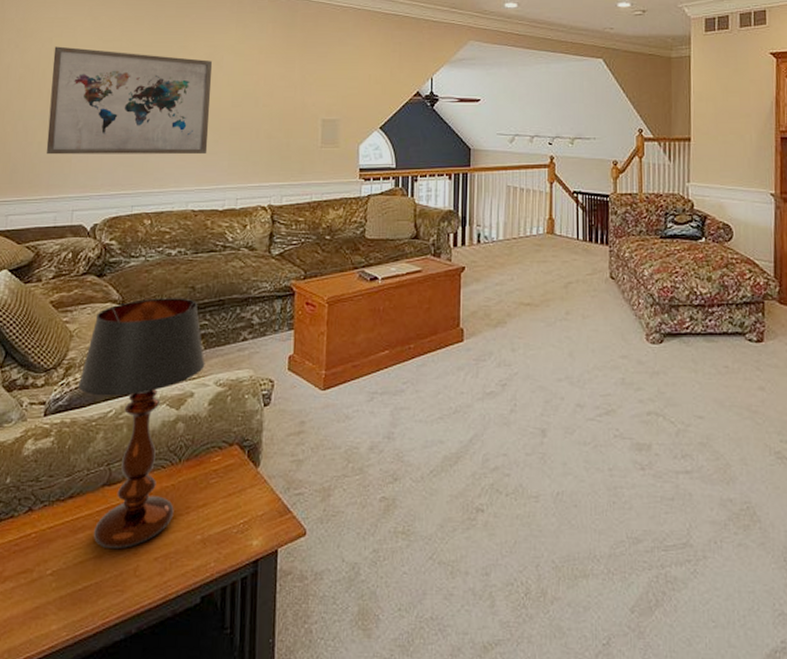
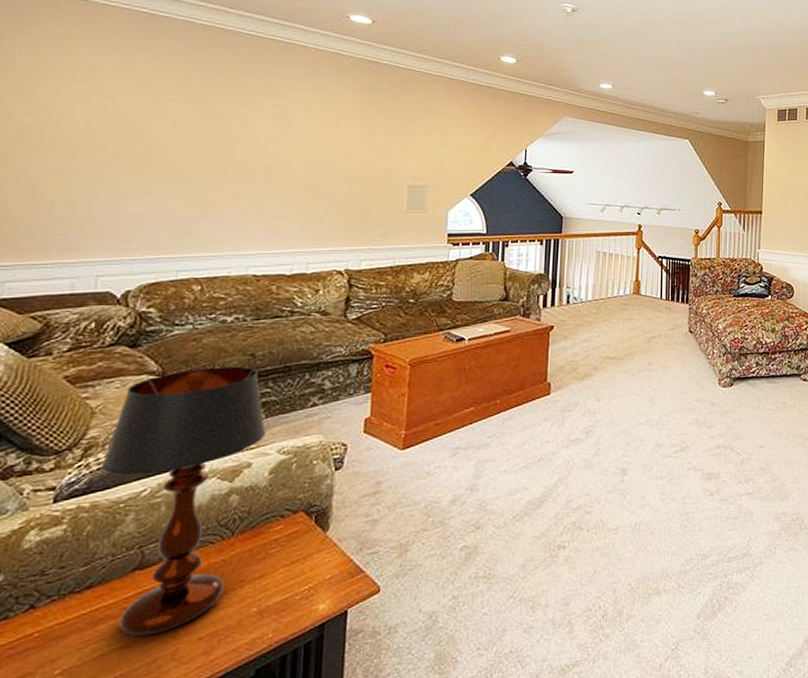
wall art: present [46,46,213,155] -> none [60,94,282,218]

